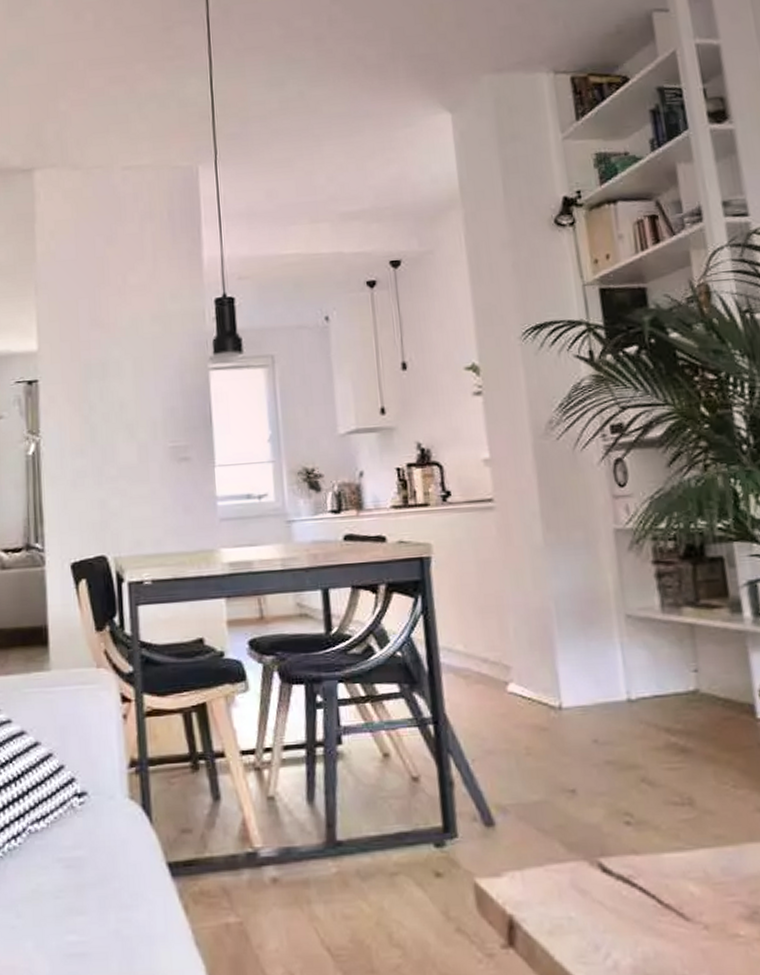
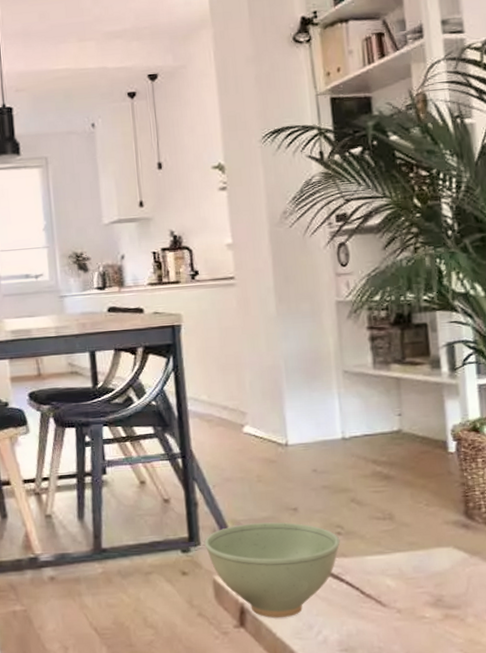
bowl: none [462,807,630,935] -> present [204,522,340,618]

